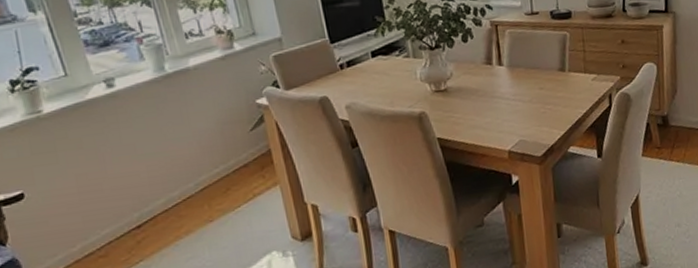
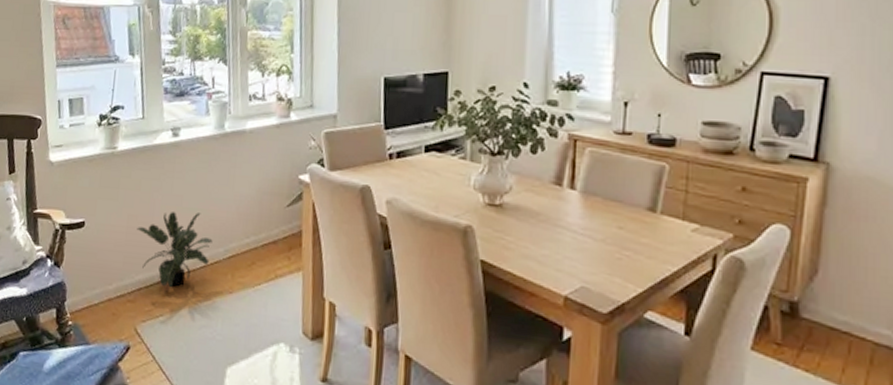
potted plant: none [90,156,181,233] -> present [137,212,213,288]

